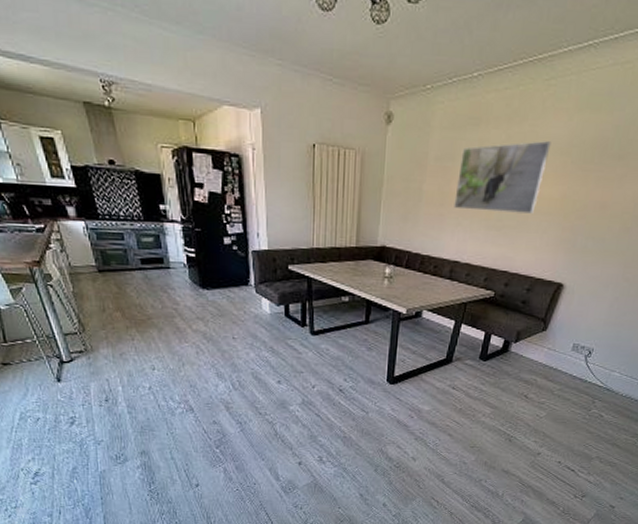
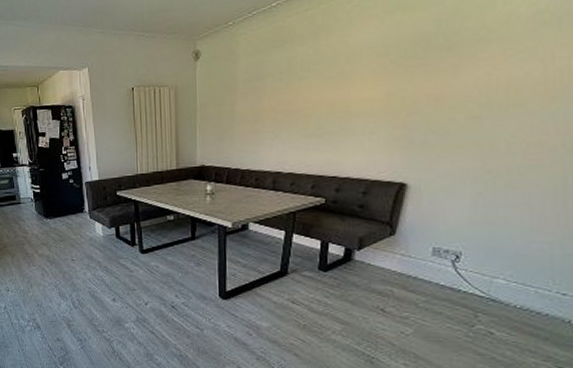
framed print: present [454,141,551,214] -> none [268,47,364,123]

